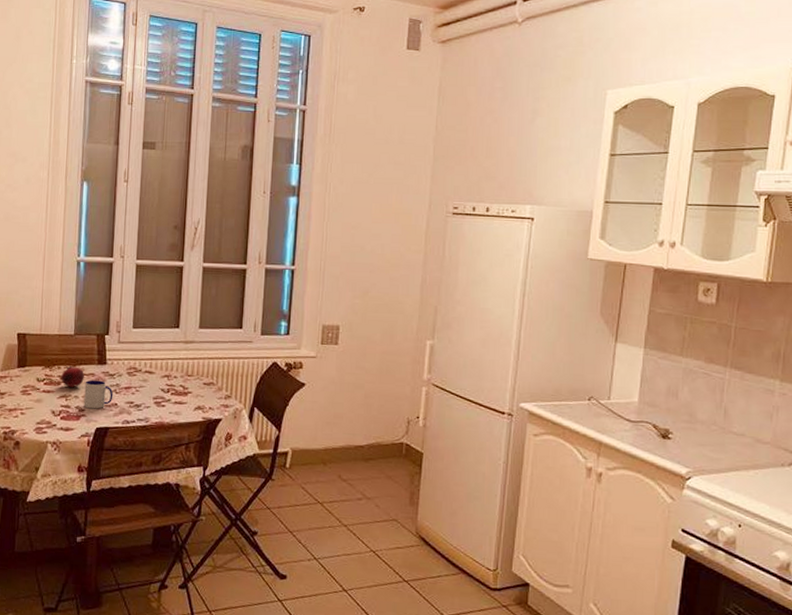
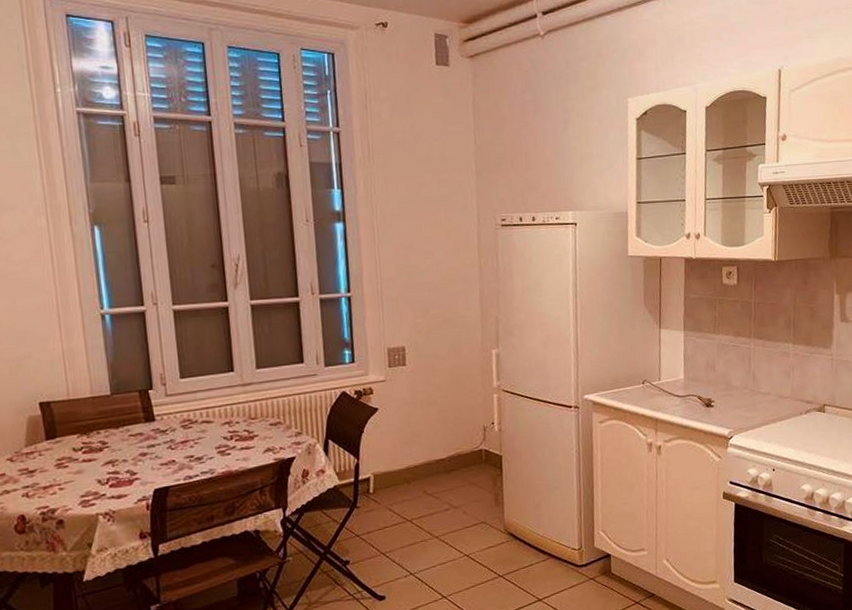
fruit: present [61,365,84,387] -> none [102,427,131,452]
mug: present [84,380,114,409] -> none [133,438,169,471]

